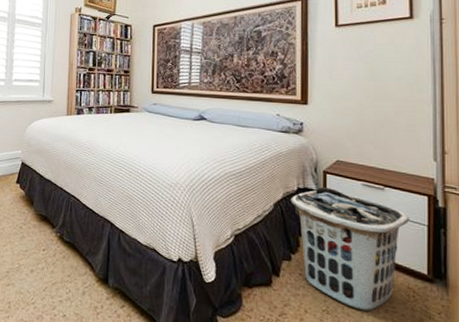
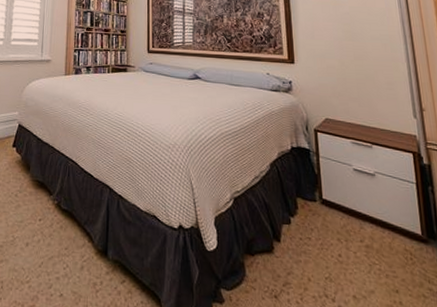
clothes hamper: present [290,187,410,312] -> none [285,146,399,277]

